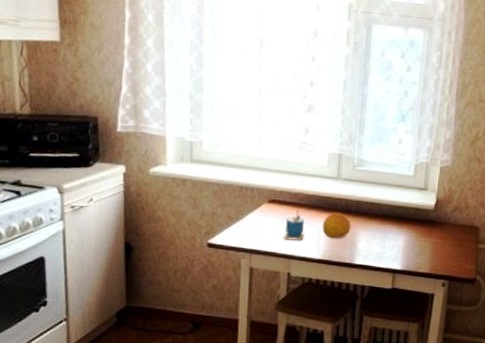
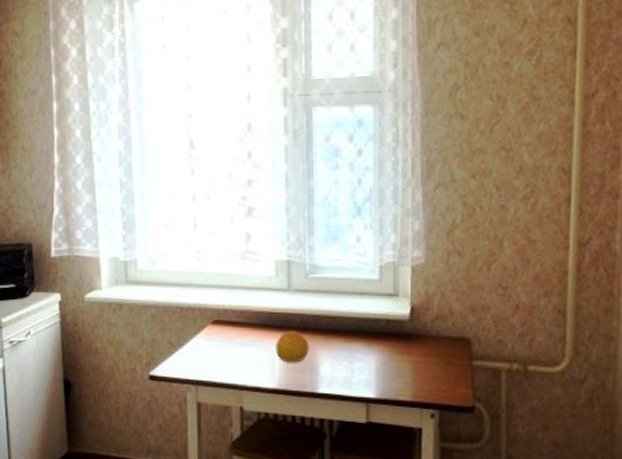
cup: present [284,210,304,240] -> none [233,330,256,367]

